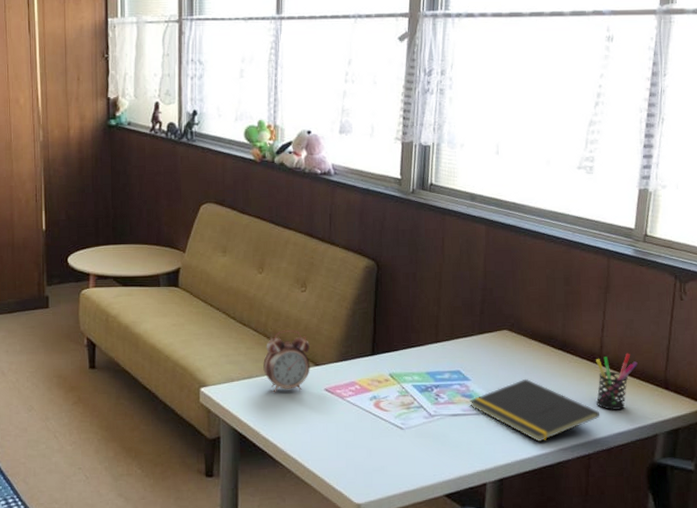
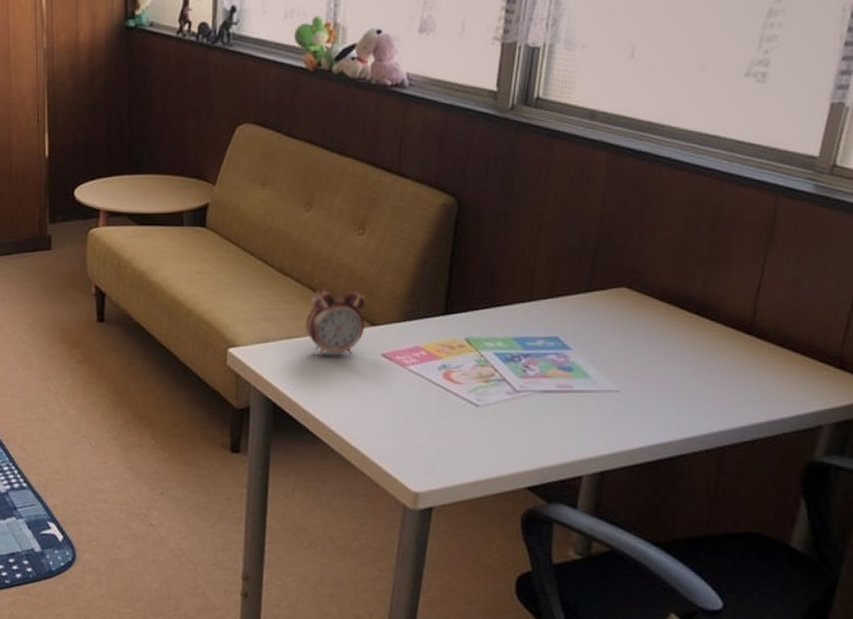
notepad: present [470,378,600,442] -> none [568,349,744,428]
pen holder: present [596,353,638,410] -> none [740,320,804,393]

